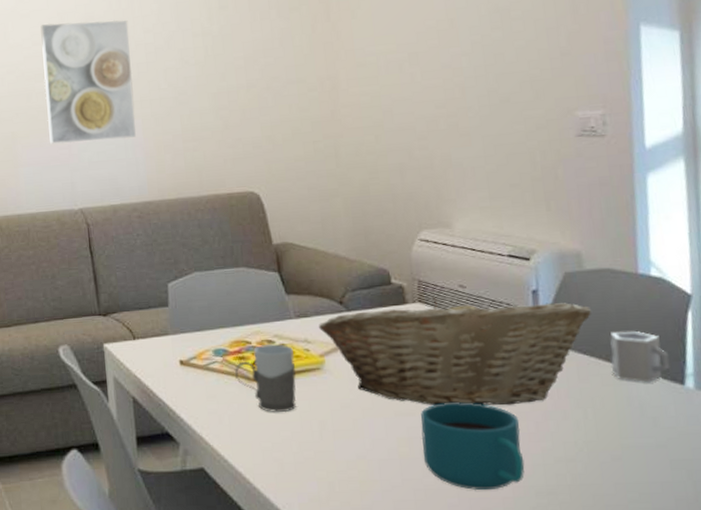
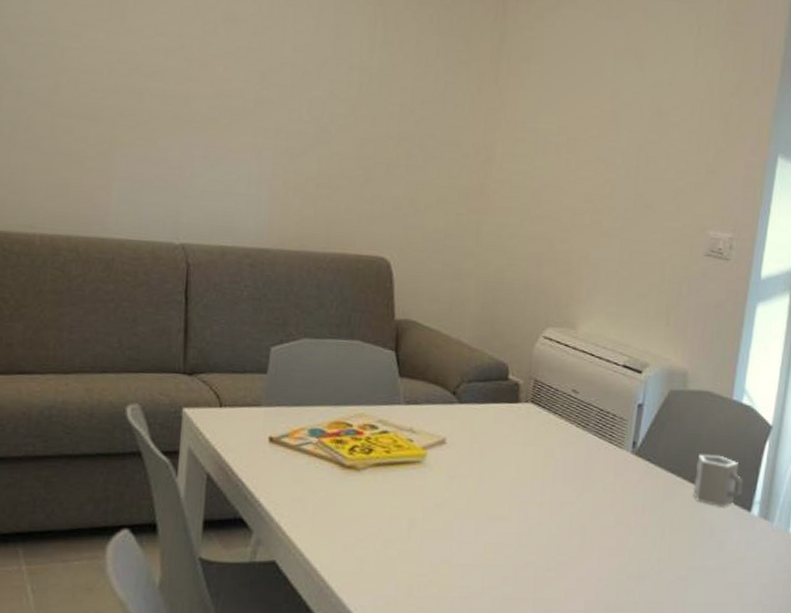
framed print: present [40,20,136,144] -> none [158,12,277,172]
mug: present [234,344,297,413] -> none [328,429,397,507]
fruit basket: present [319,297,592,406] -> none [427,398,687,518]
cup: present [421,402,525,491] -> none [506,510,602,603]

